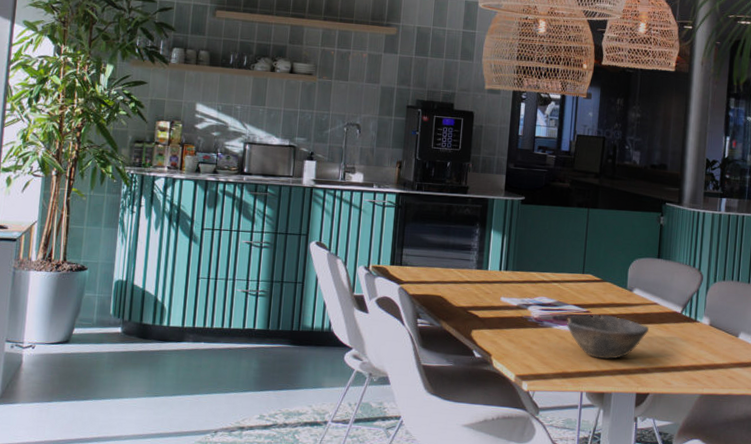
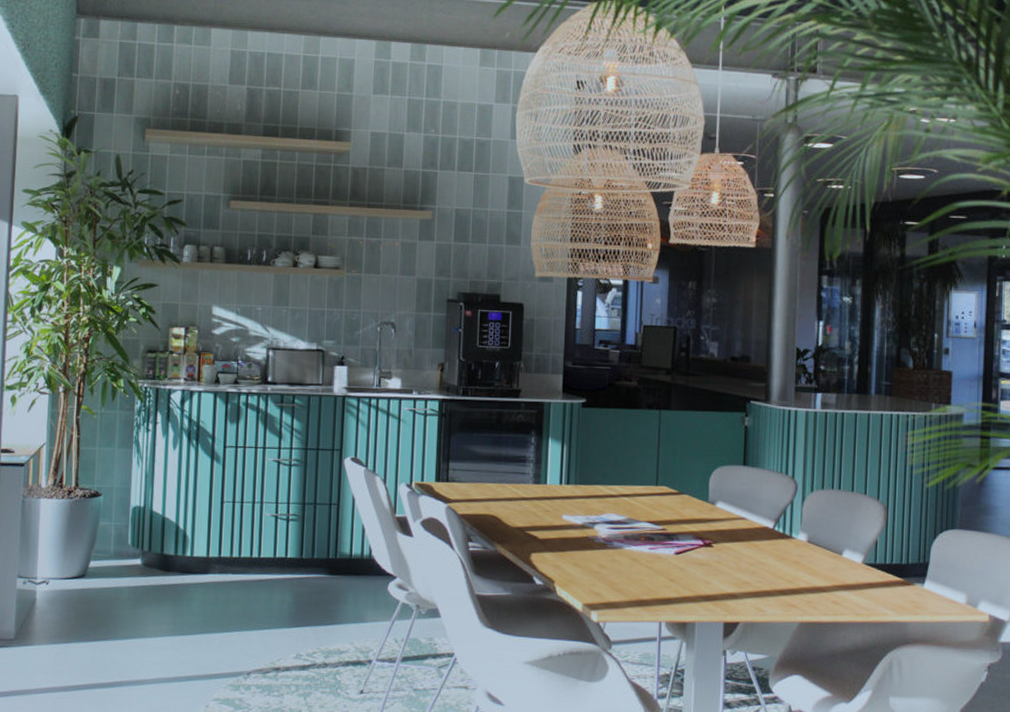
bowl: present [567,313,649,360] -> none [640,531,736,584]

